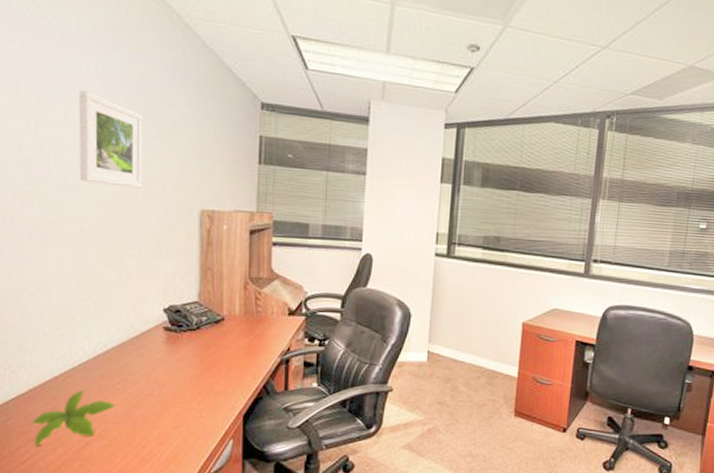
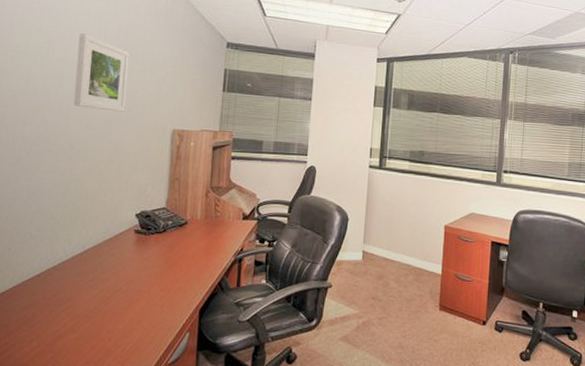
plant: present [30,389,115,447] -> none [11,286,87,340]

